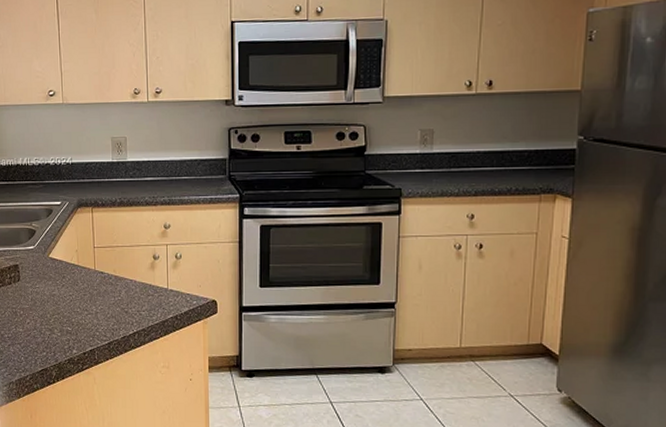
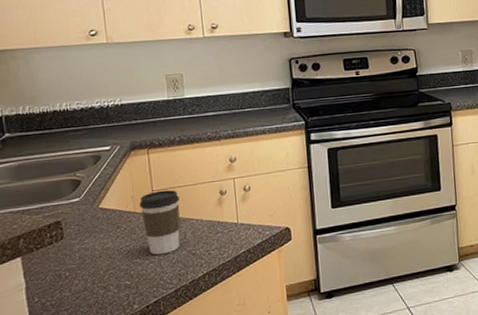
coffee cup: none [82,248,117,308] -> present [139,189,181,255]

